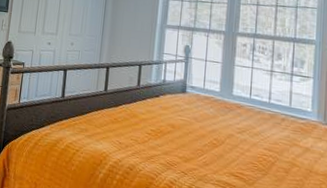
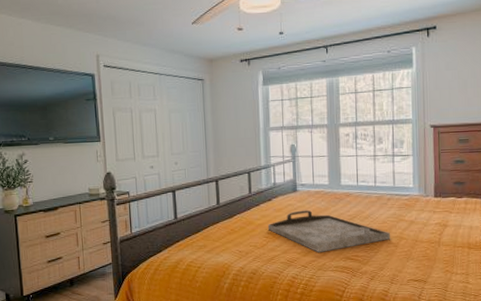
serving tray: none [151,112,282,164] -> present [267,210,391,252]

